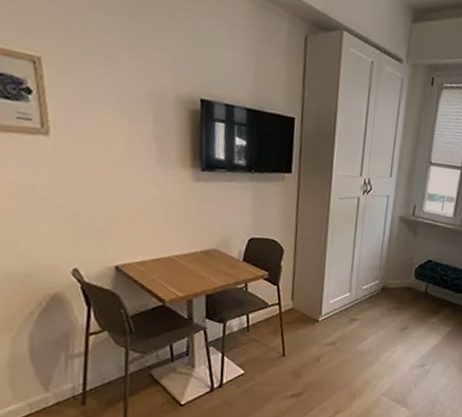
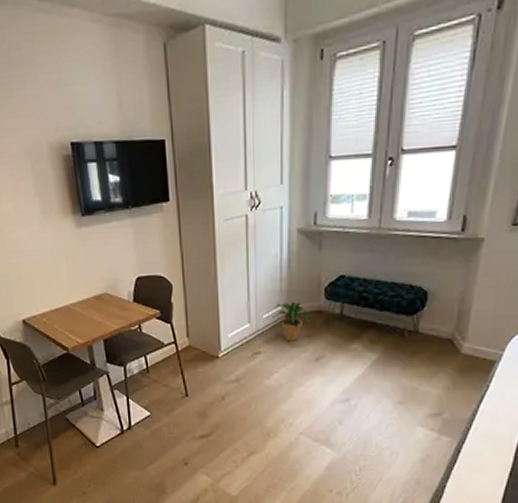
potted plant: none [370,278,401,312] -> present [273,302,310,341]

